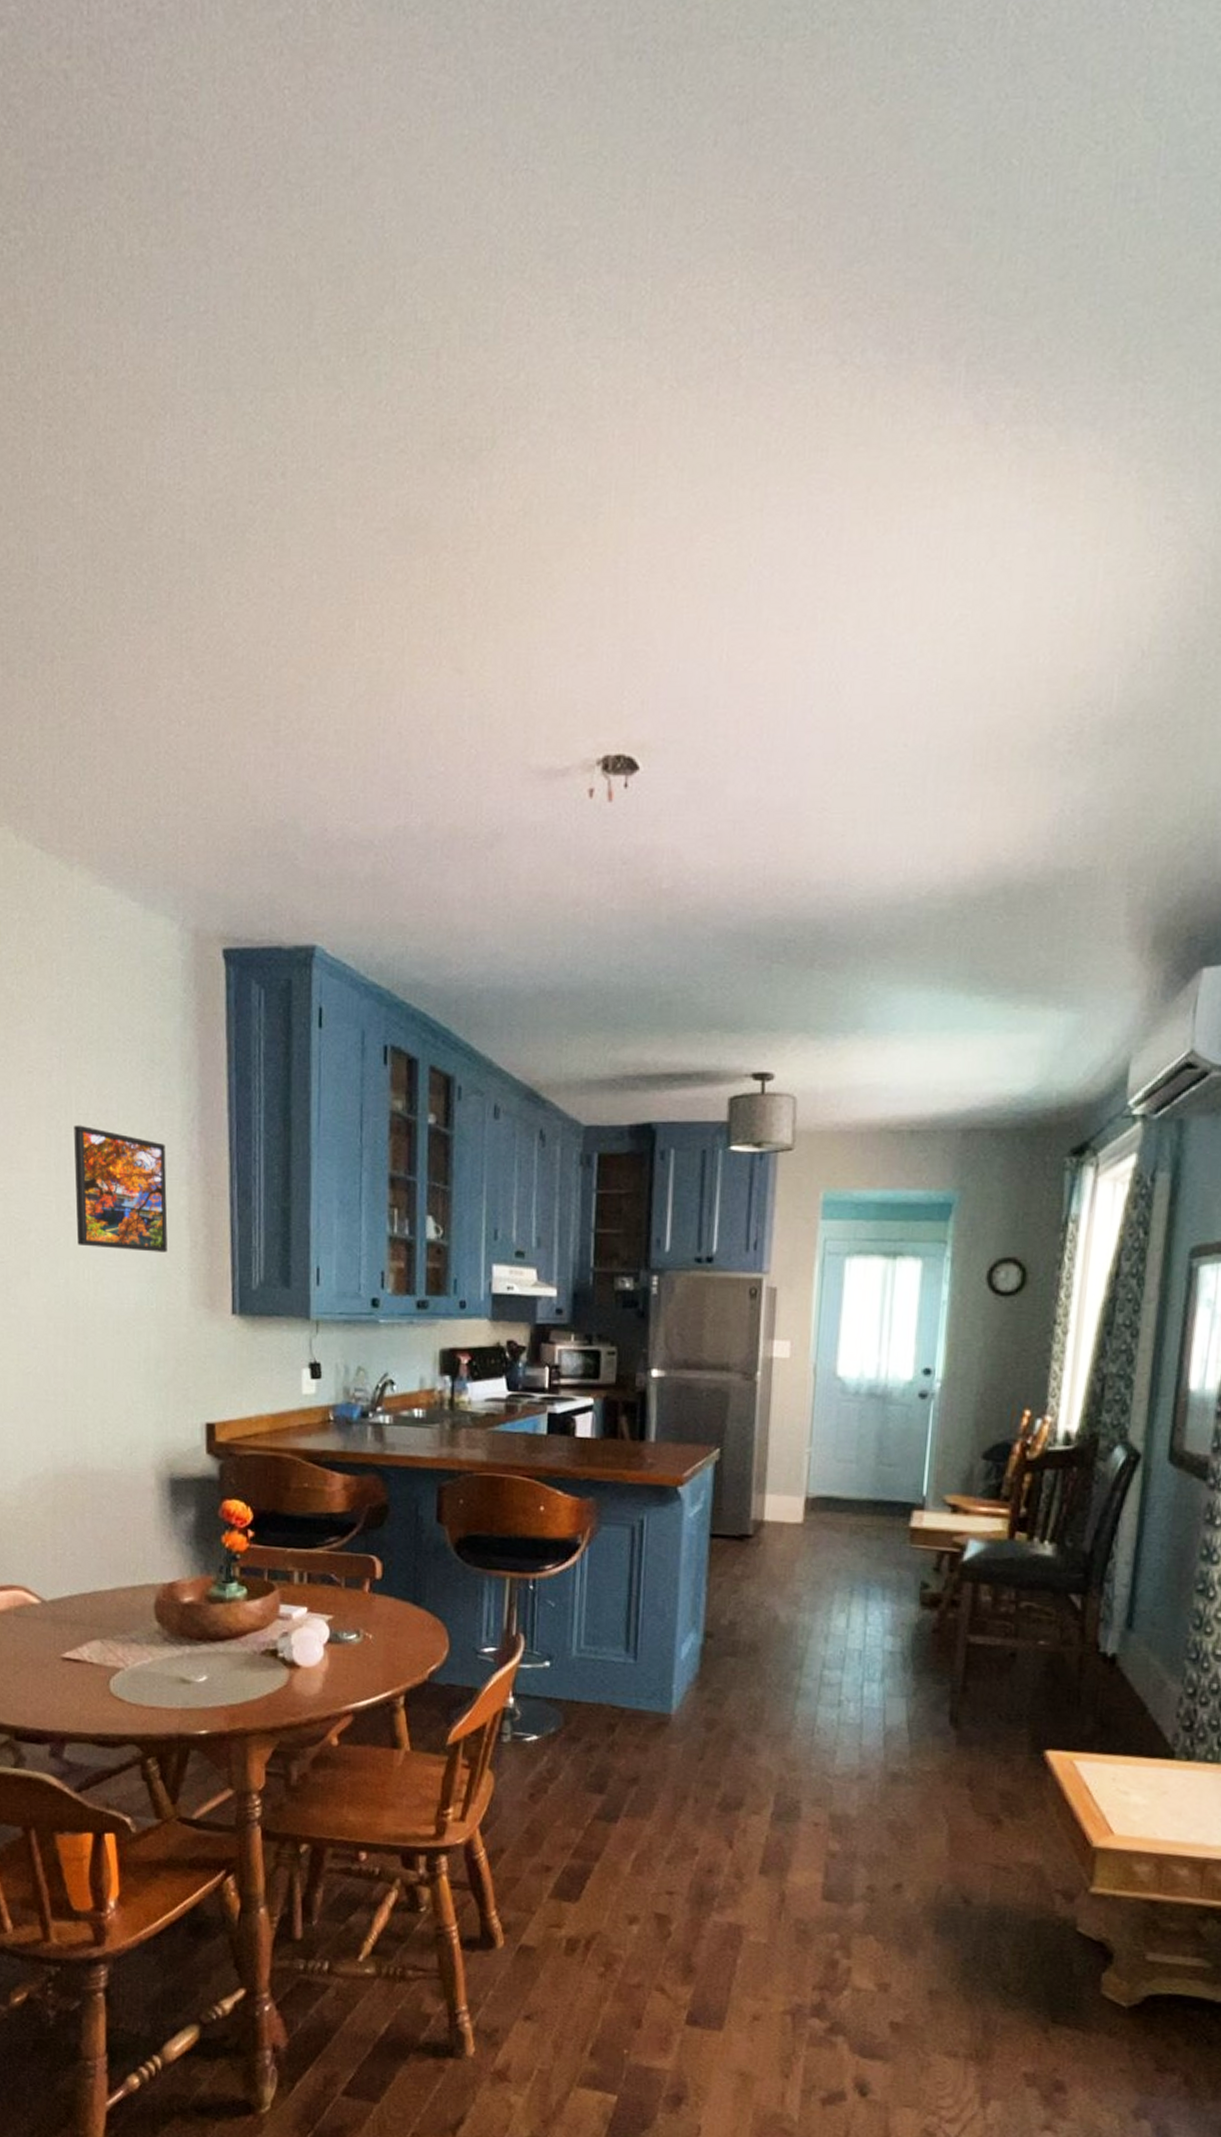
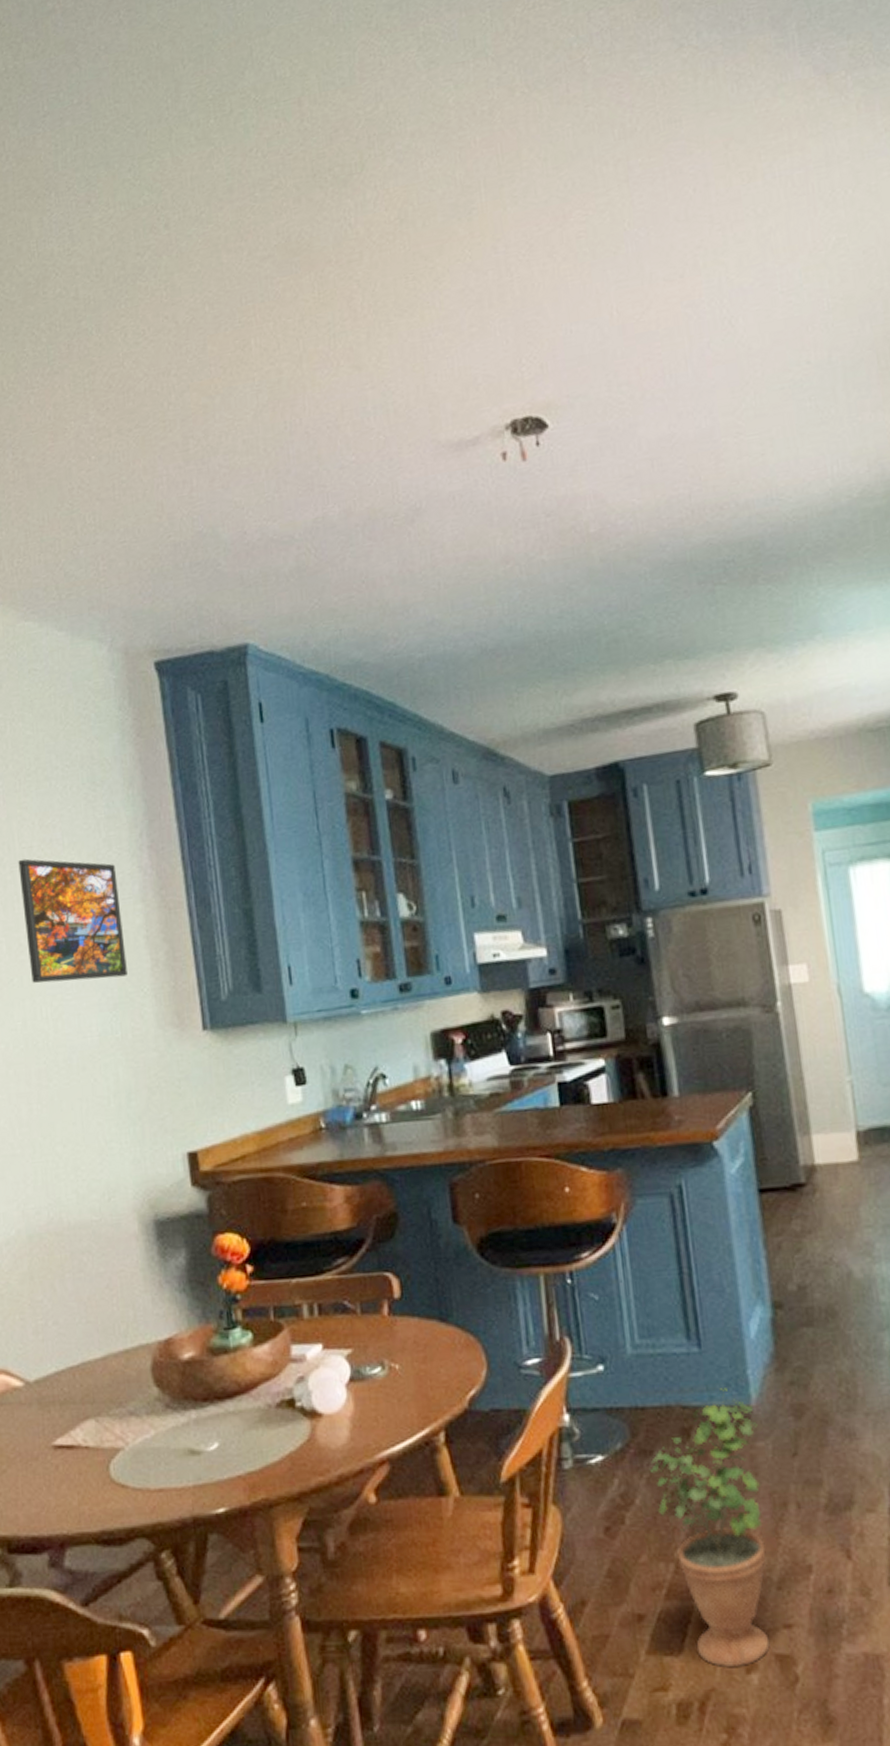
potted plant: none [575,1696,674,1918] -> present [649,1388,770,1667]

